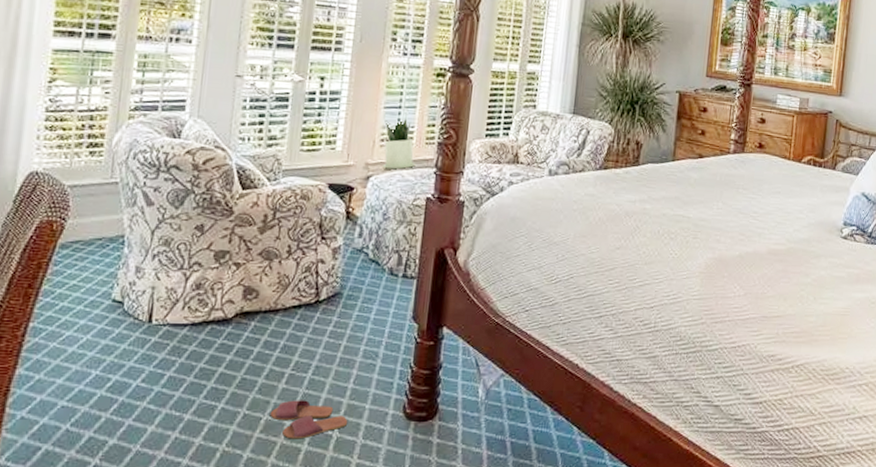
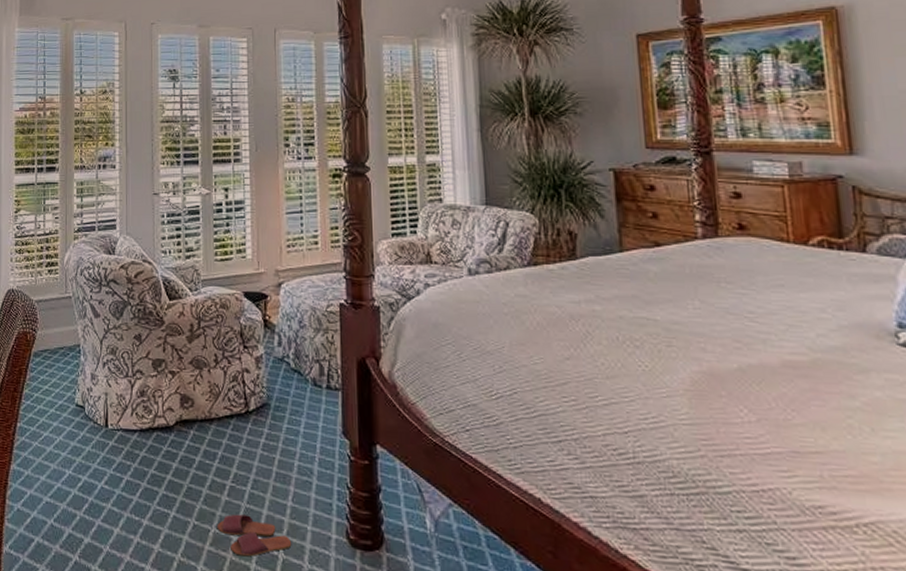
planter: present [383,119,416,170] -> none [288,223,324,276]

